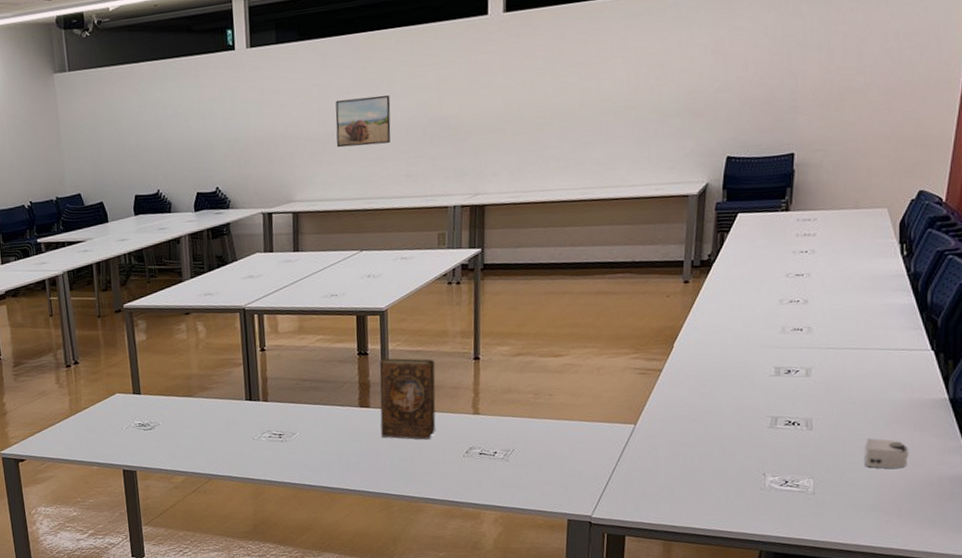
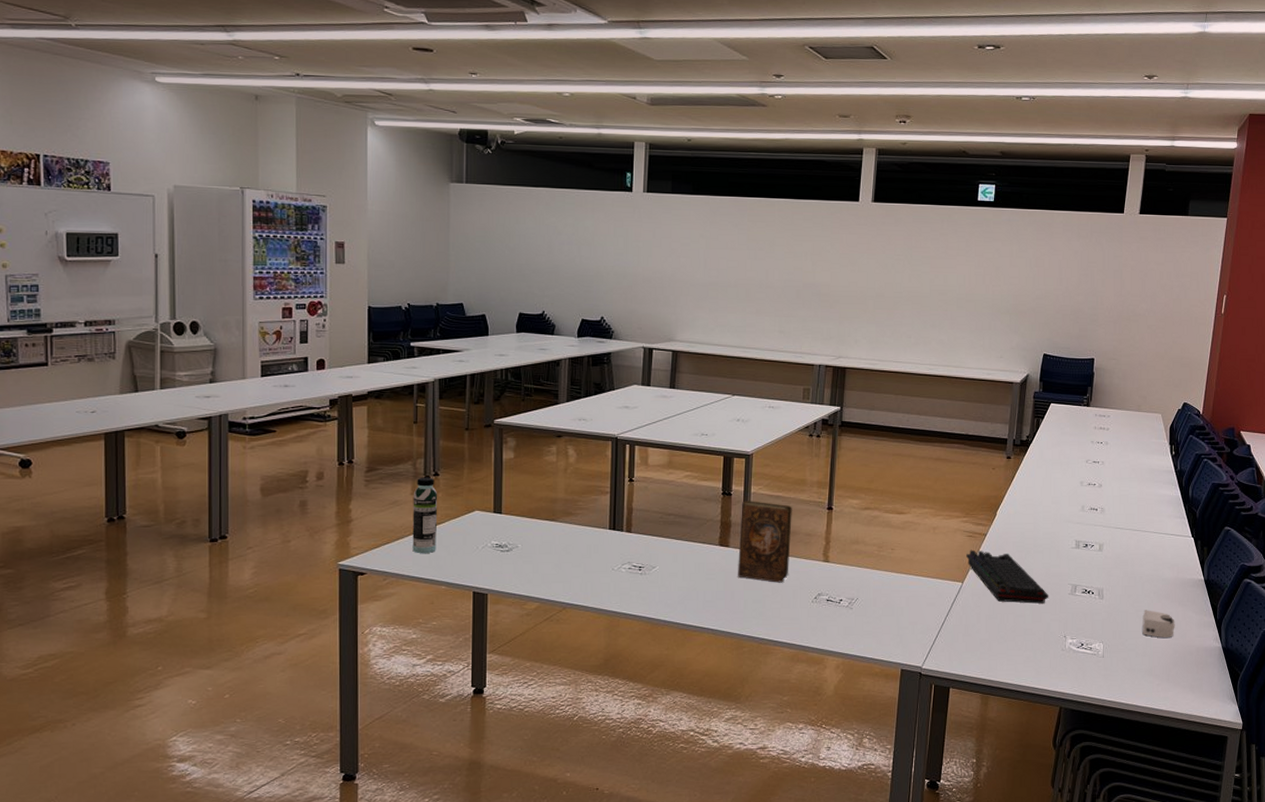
water bottle: none [57,366,85,438] -> present [412,477,438,553]
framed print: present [335,95,391,148] -> none [718,253,770,300]
keyboard: none [638,388,743,442] -> present [966,549,1049,604]

